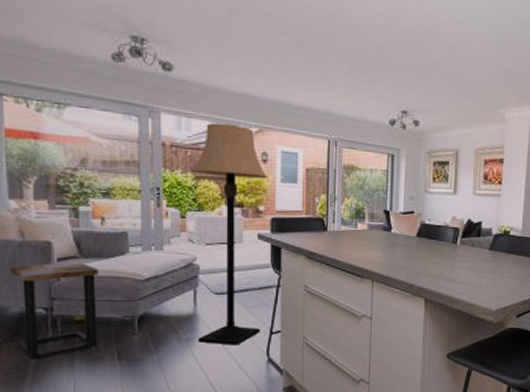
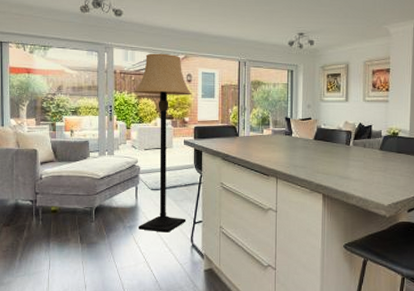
side table: present [10,261,99,362] -> none [9,164,68,242]

